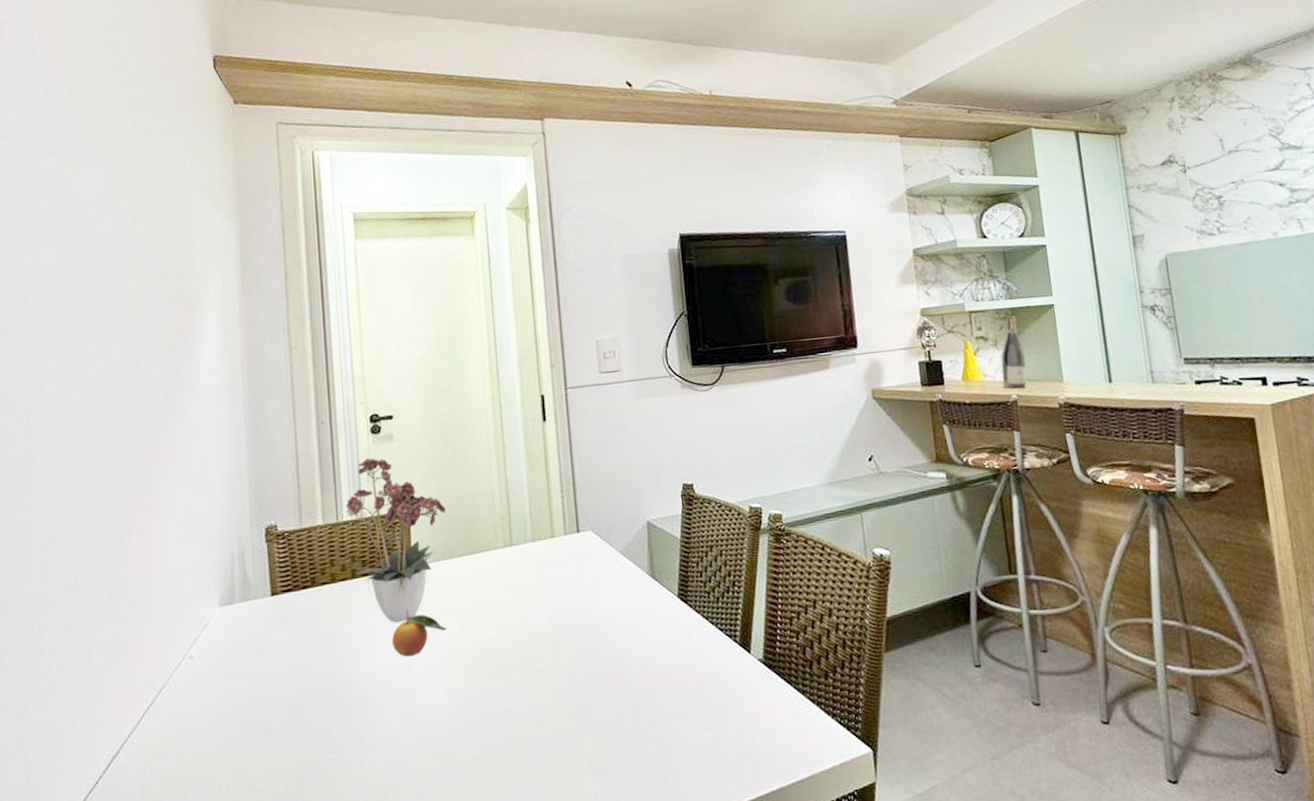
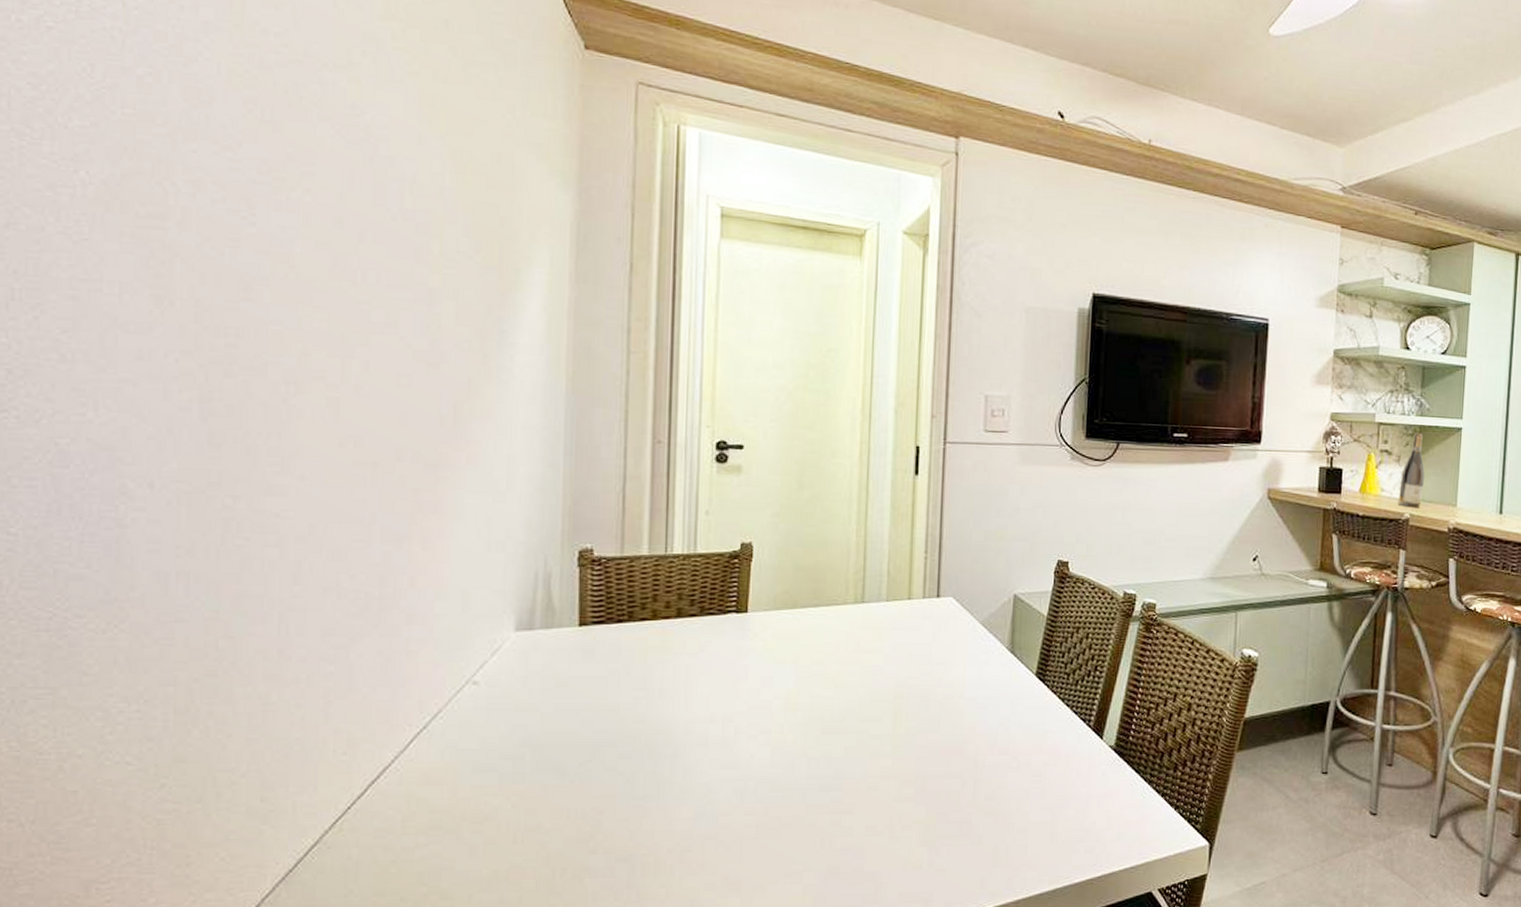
flower arrangement: present [345,458,446,622] -> none [677,489,793,669]
fruit: present [392,609,447,657] -> none [716,657,779,707]

